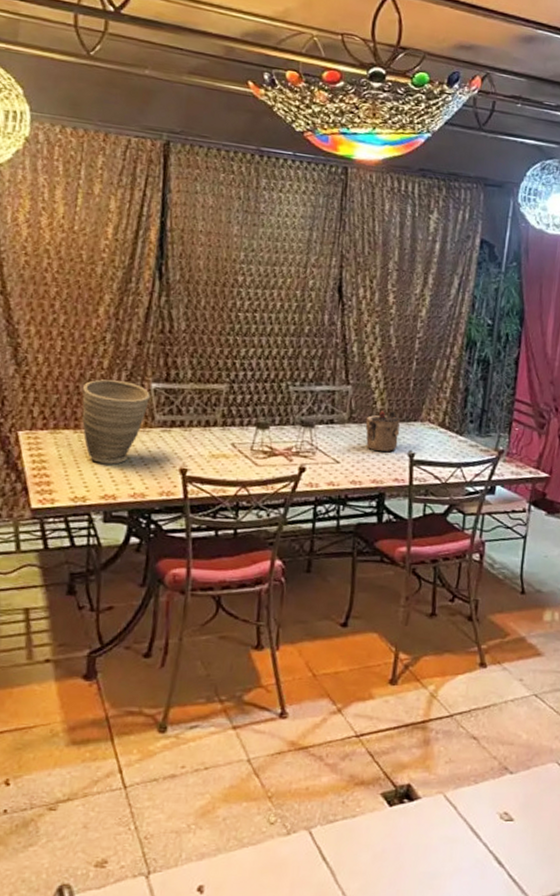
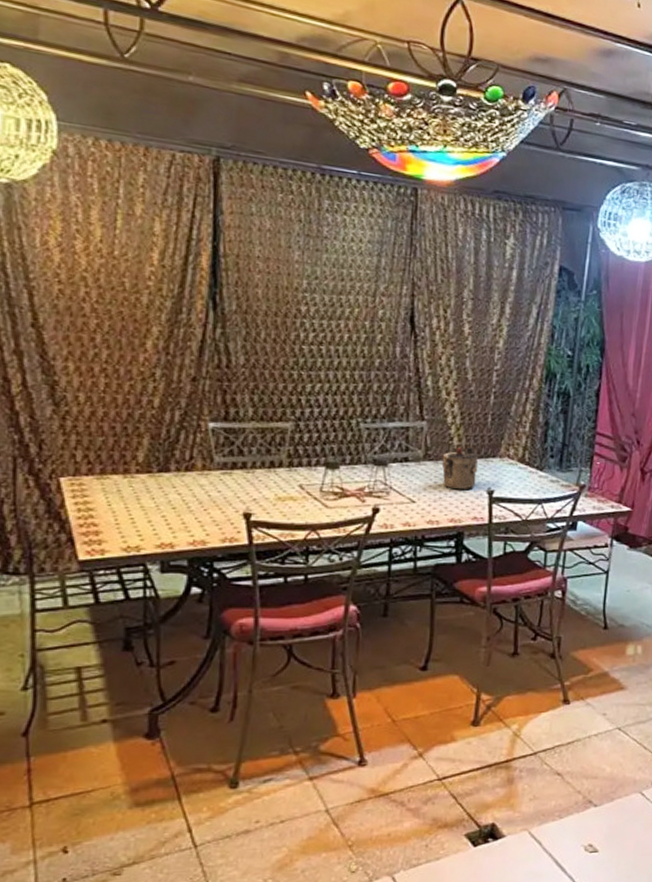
vase: present [82,379,150,465] -> none [131,419,208,511]

